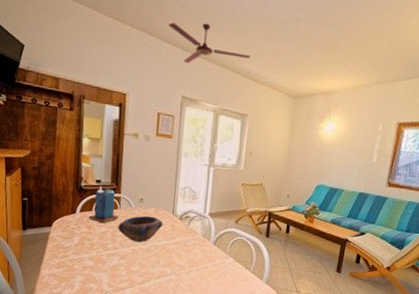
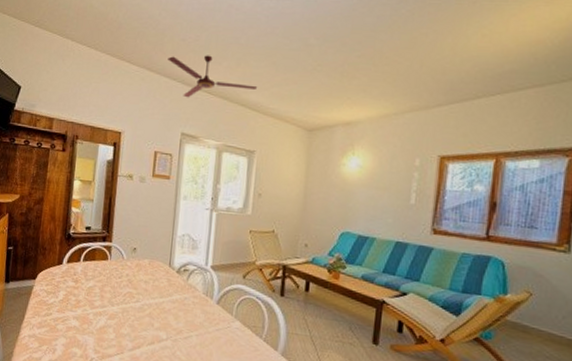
candle: present [88,186,119,224] -> none [75,233,109,277]
bowl: present [118,216,163,243] -> none [107,268,158,300]

